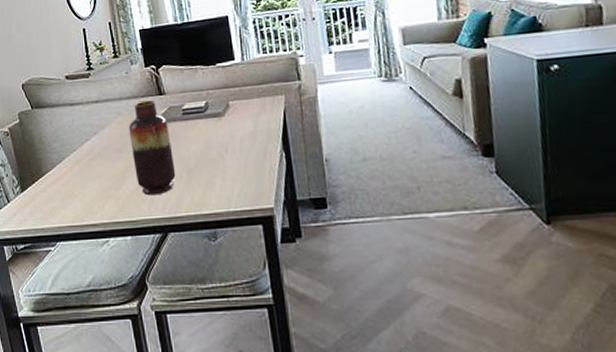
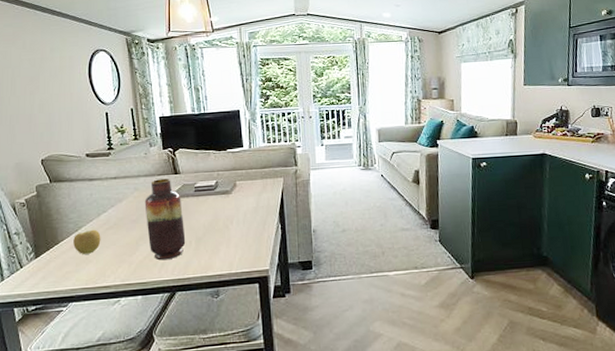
apple: none [58,160,86,188] -> present [73,229,101,254]

